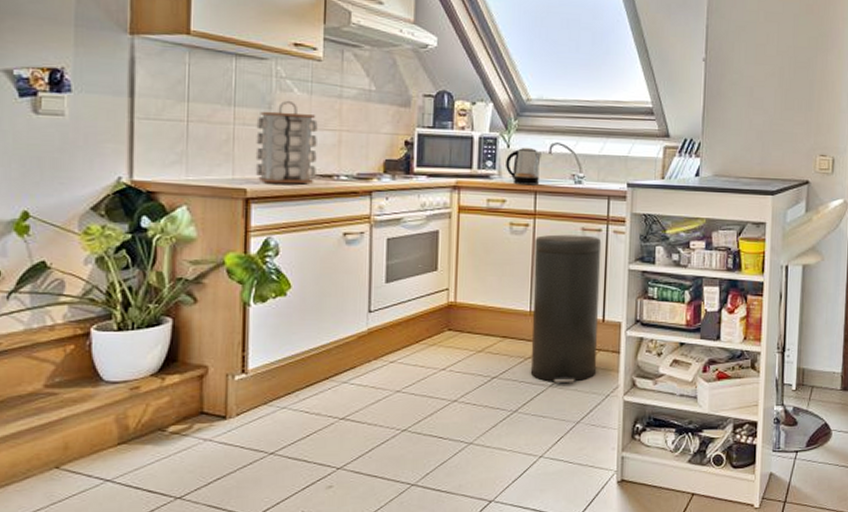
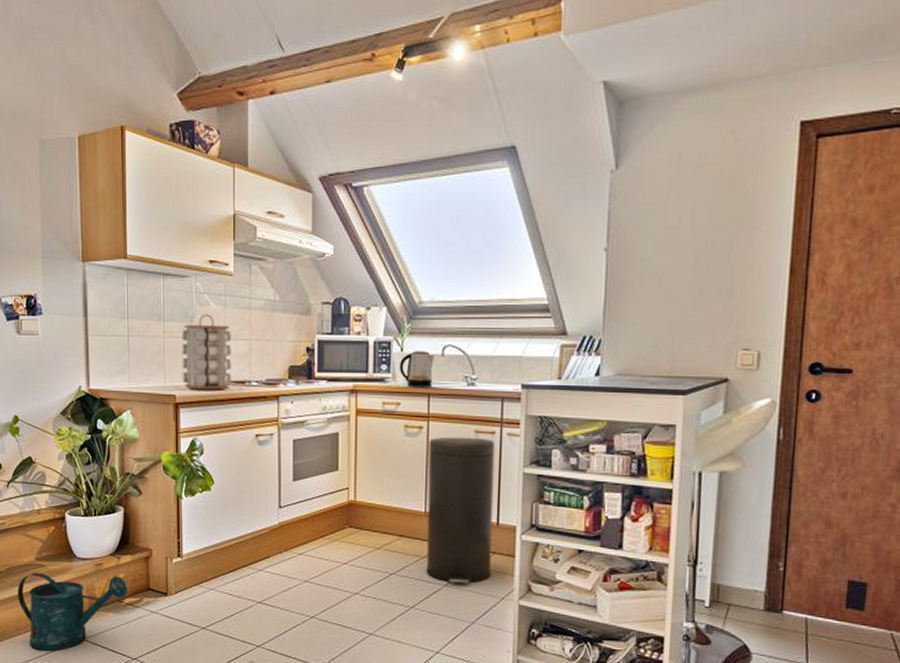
watering can: none [15,400,174,500] -> present [18,572,128,651]

